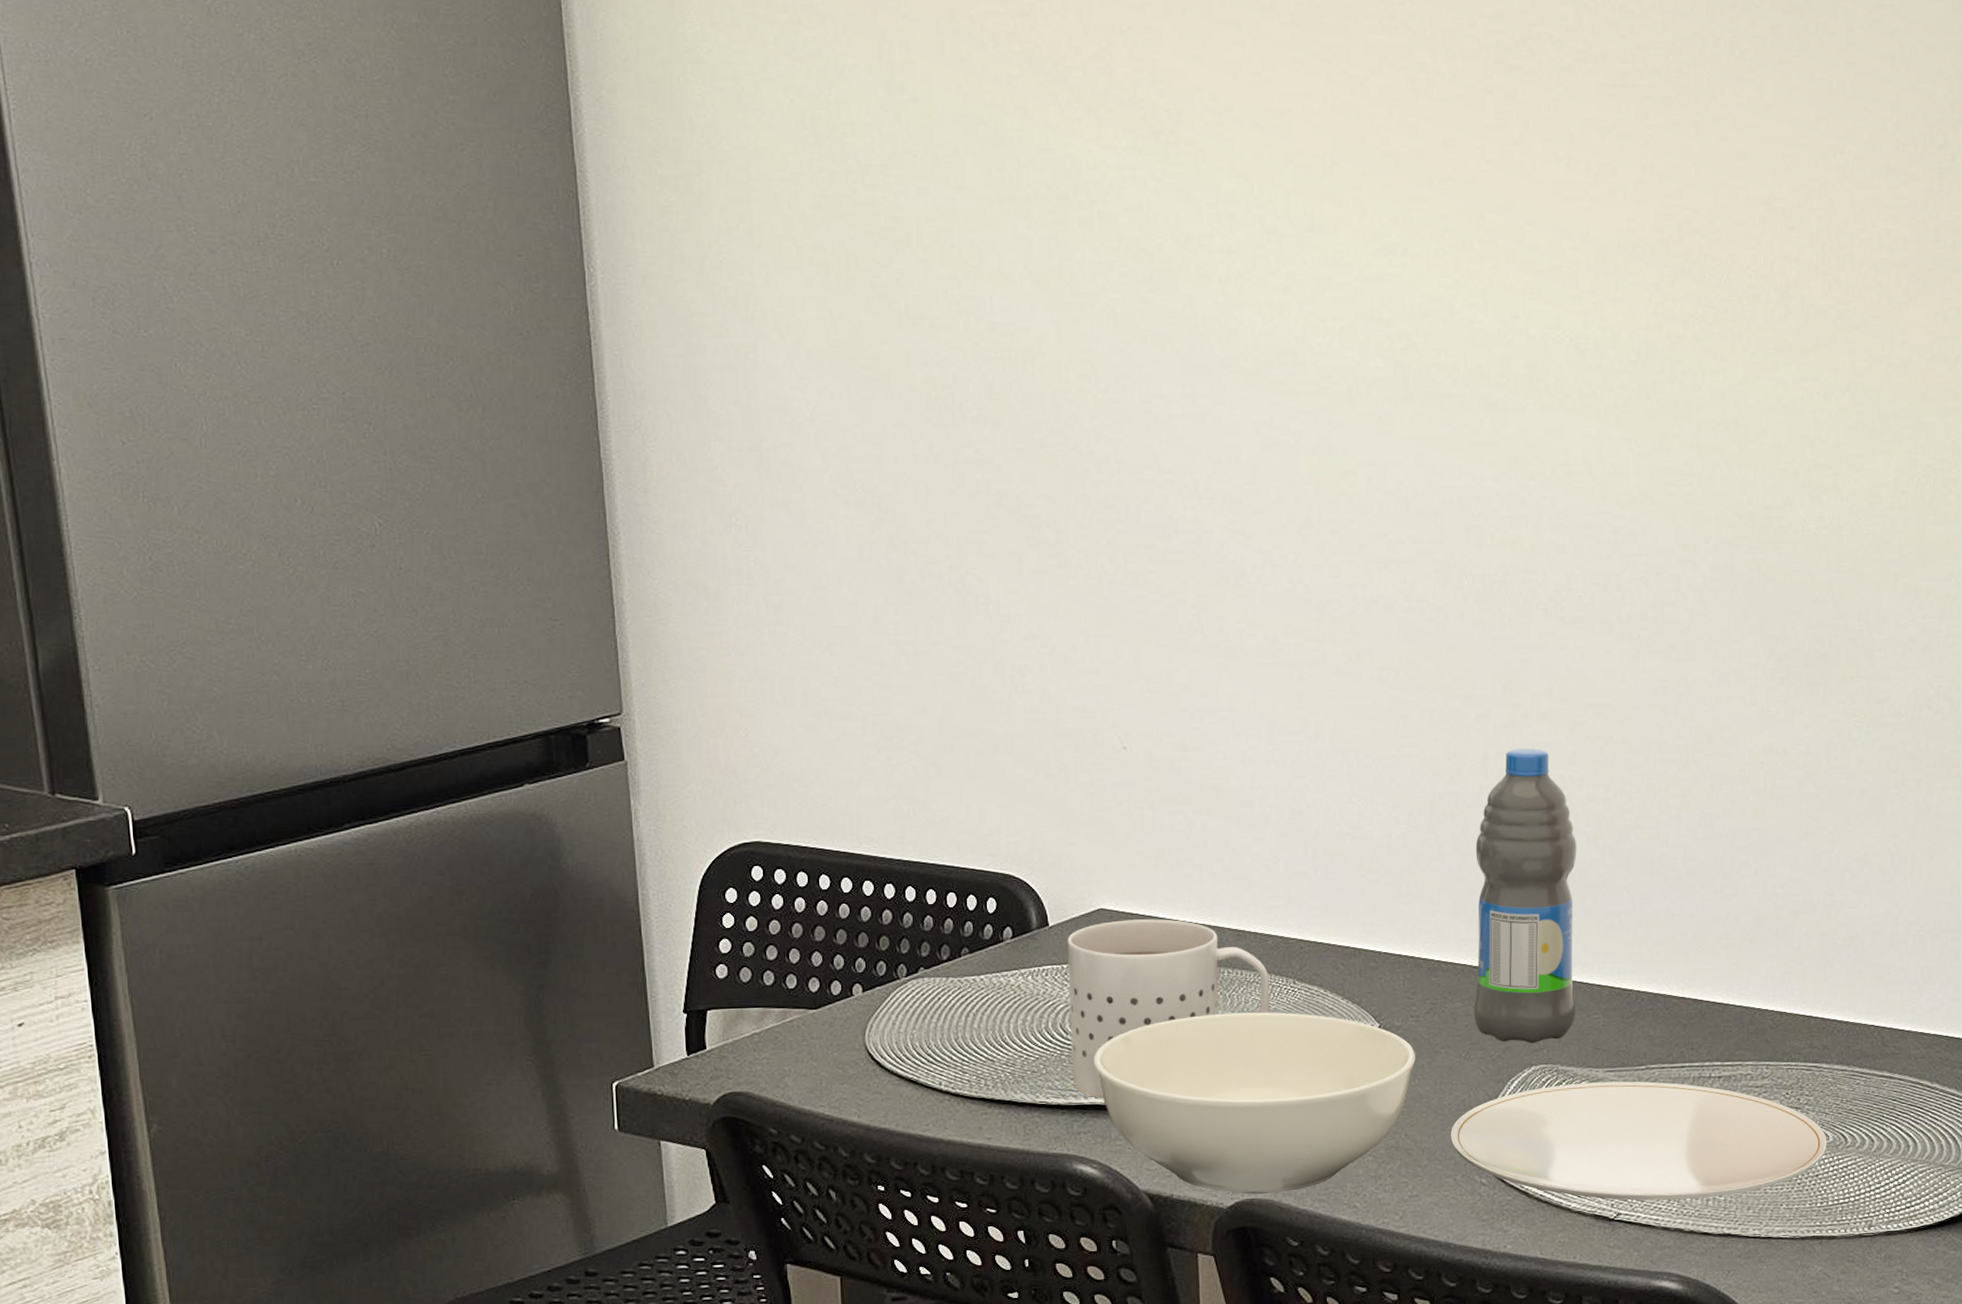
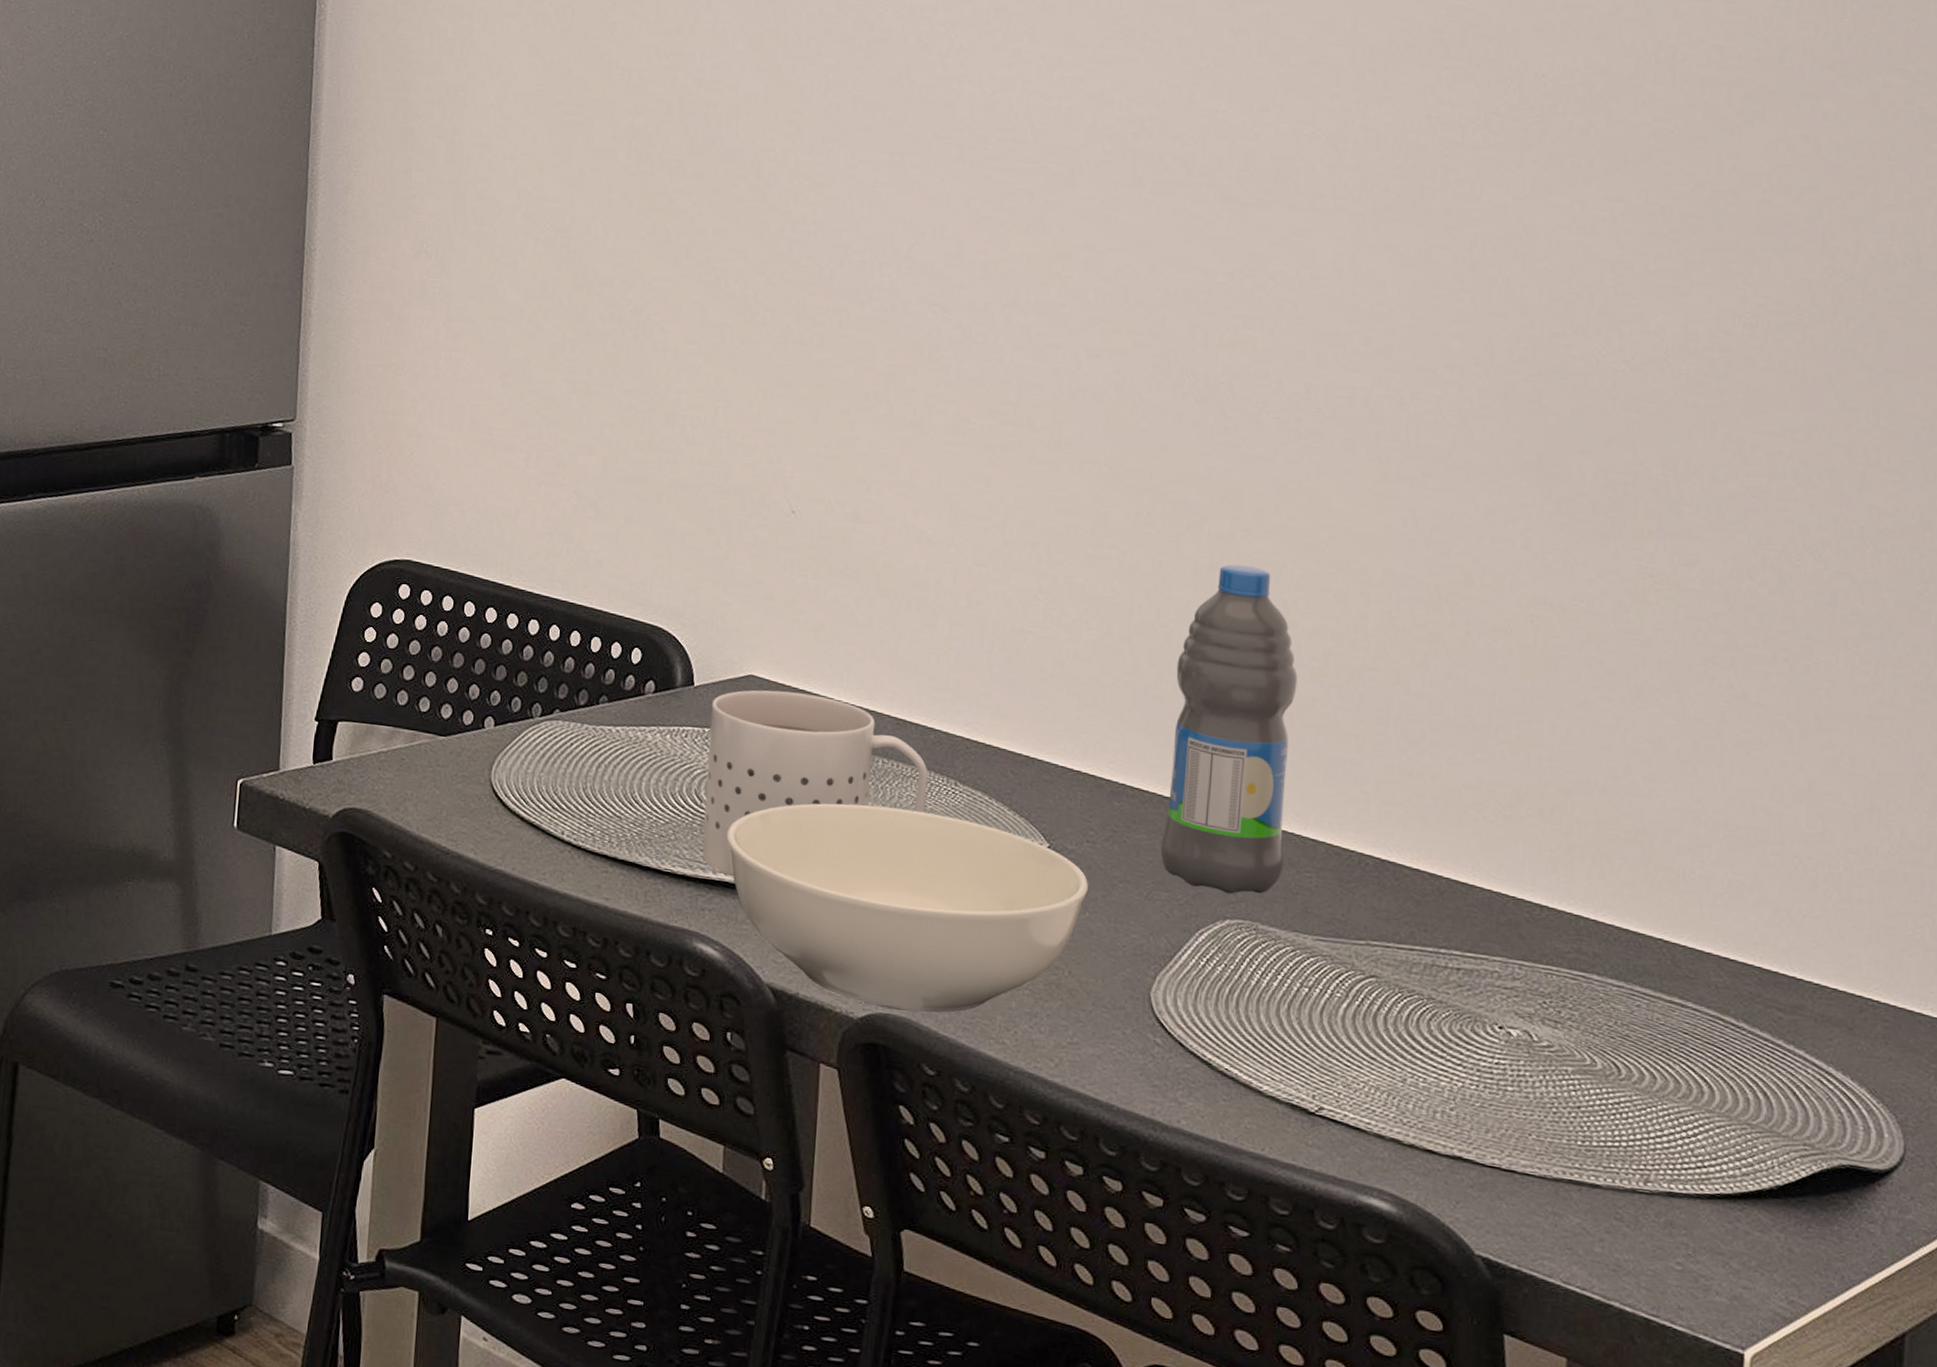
plate: present [1450,1081,1827,1201] -> none [1122,945,1594,1112]

